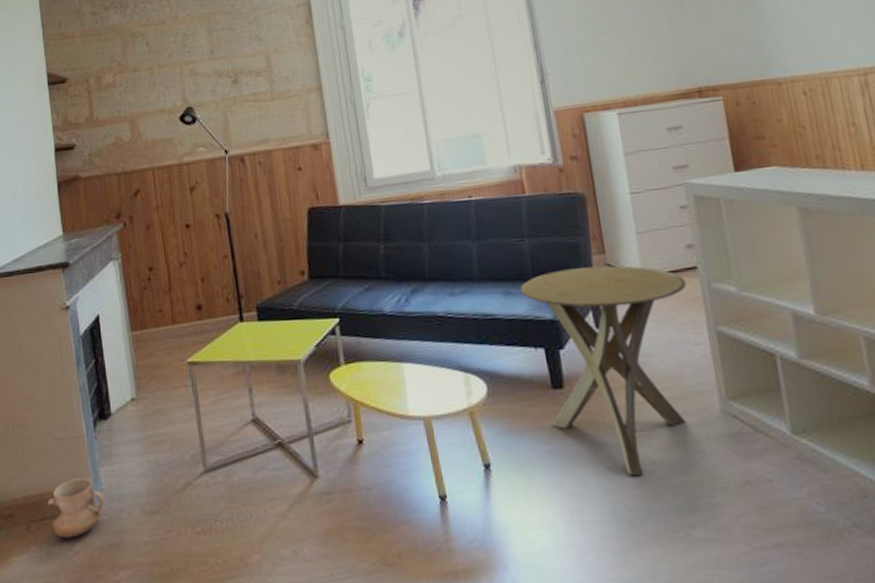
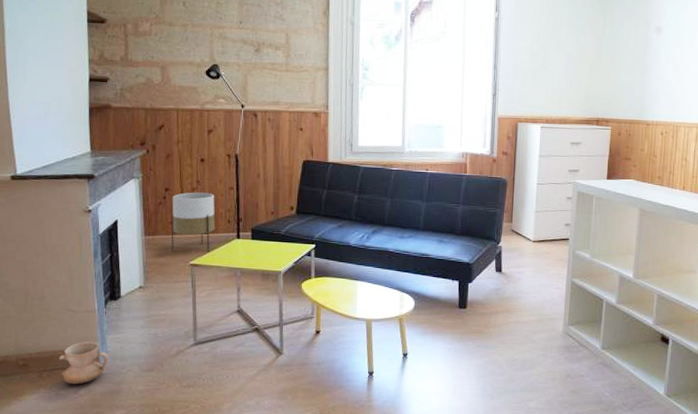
planter: none [158,266,213,348] -> present [171,192,216,252]
side table: present [520,265,687,475] -> none [450,230,560,367]

